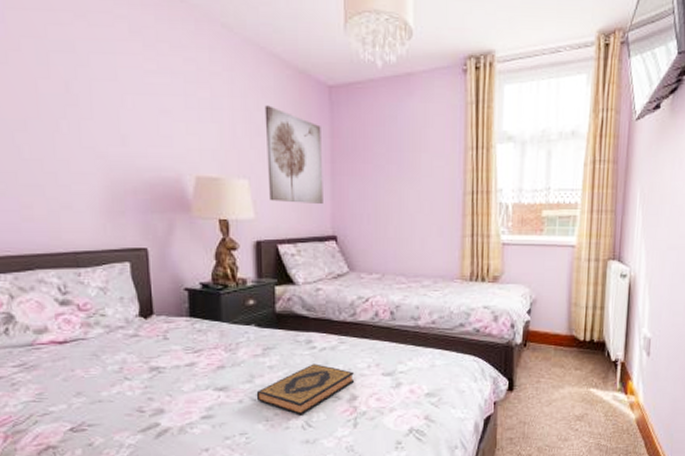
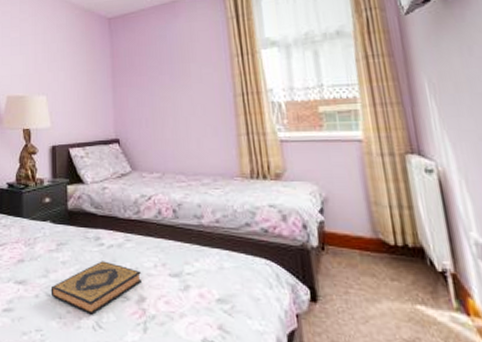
wall art: present [264,105,323,204] -> none [59,38,107,113]

